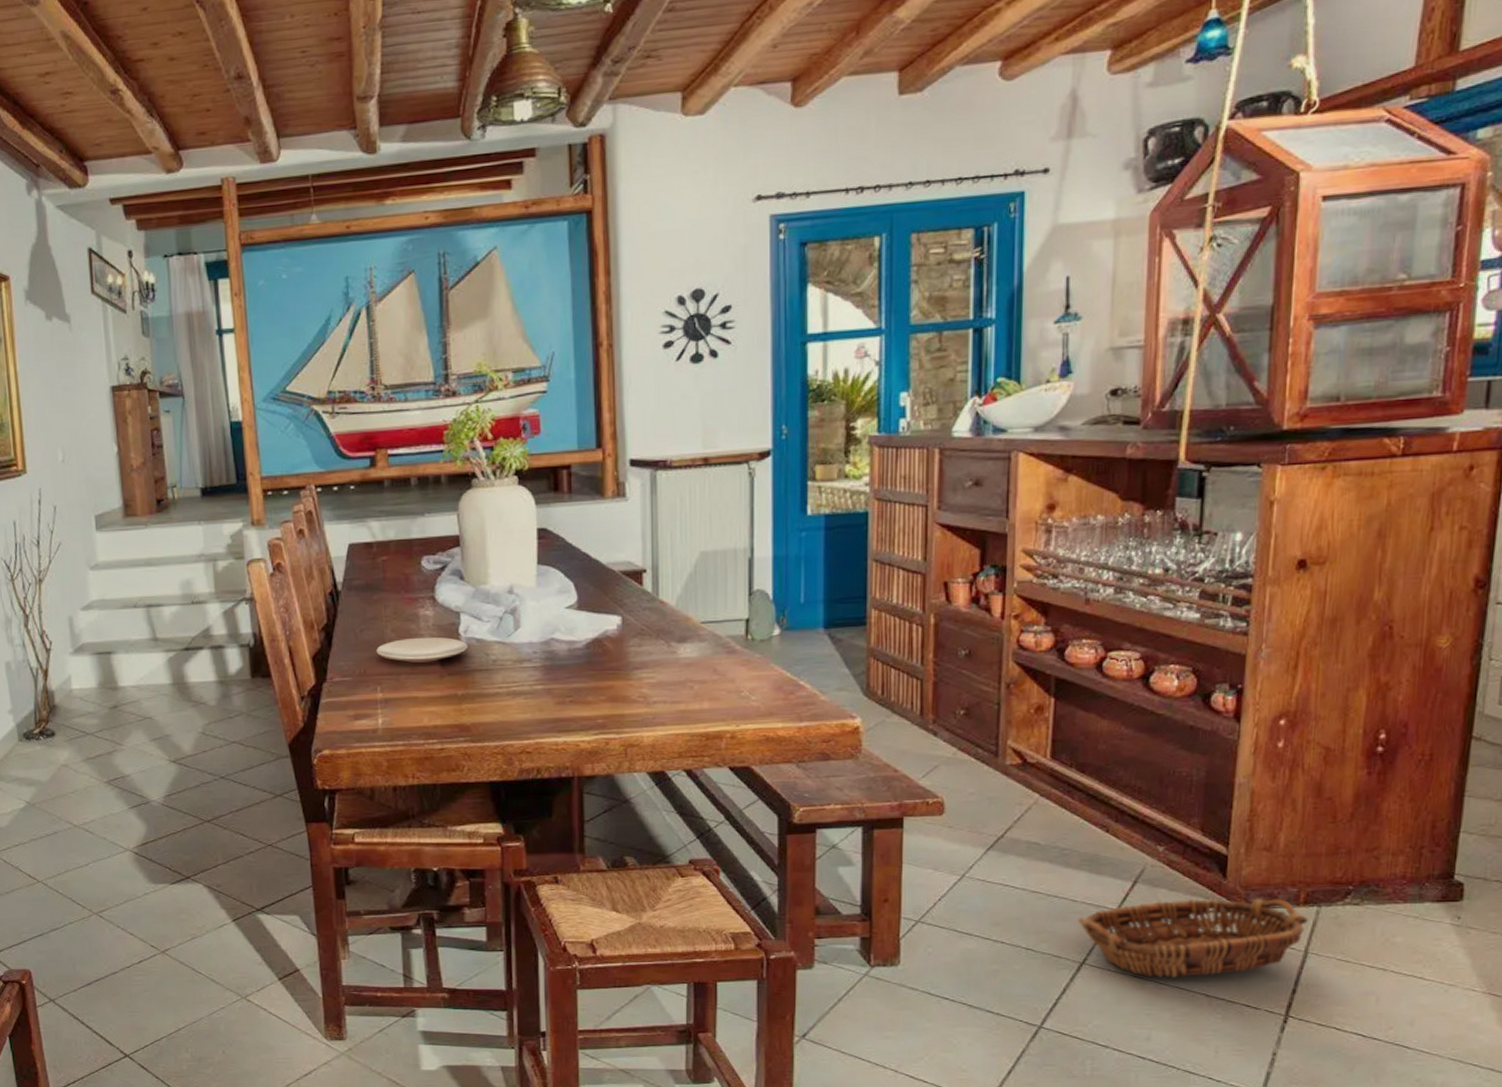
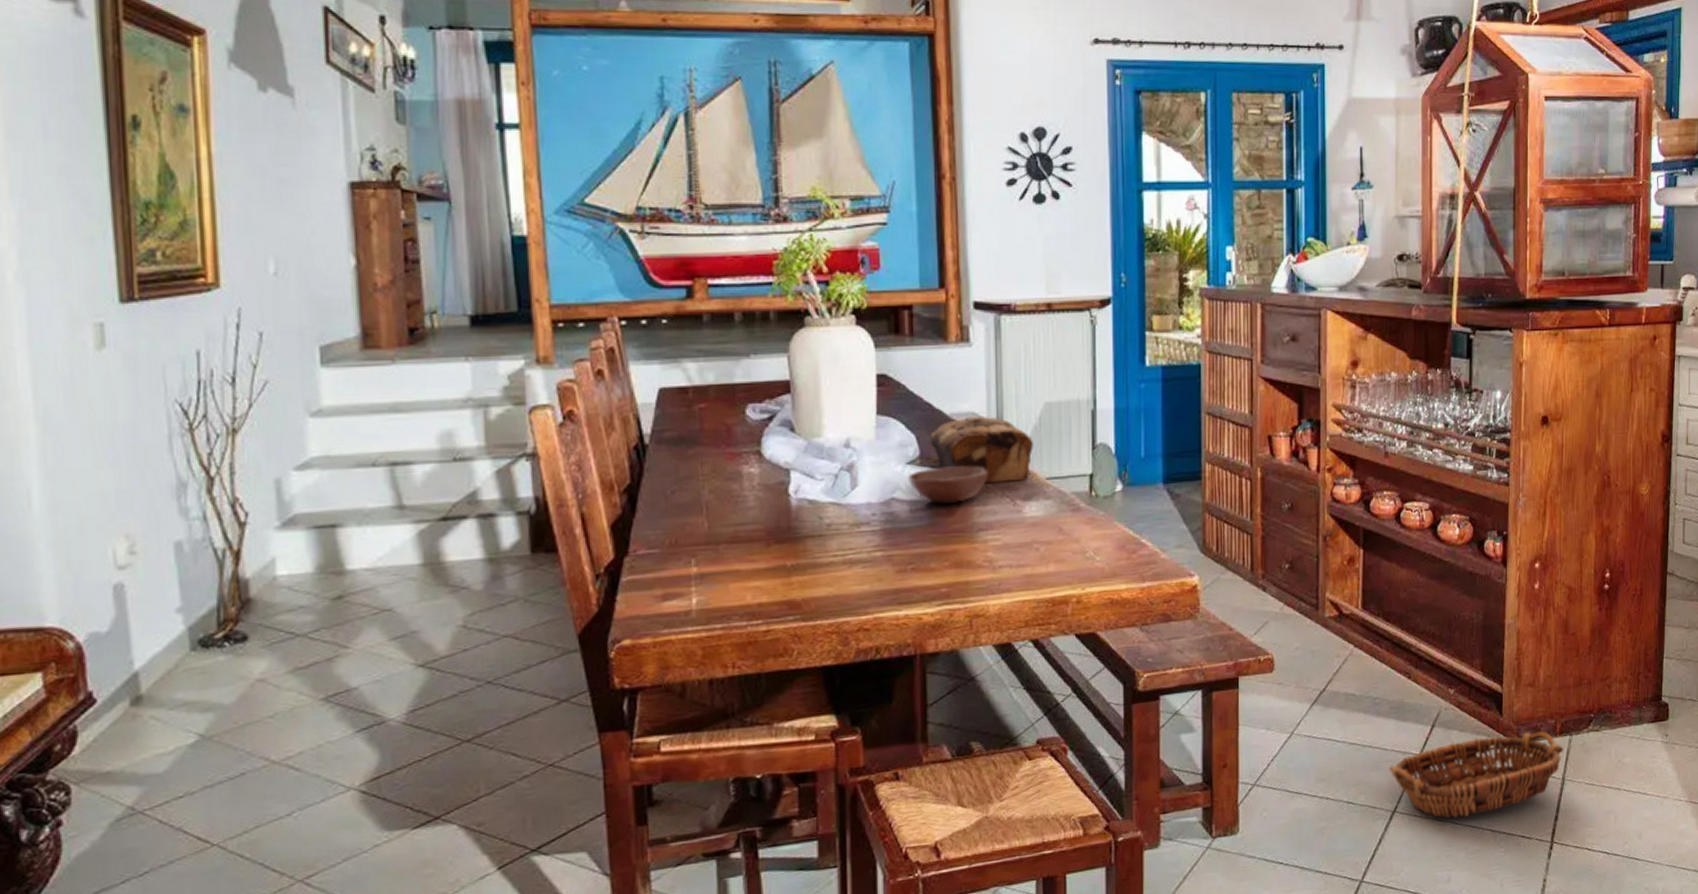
plate: present [376,636,467,663] -> none [690,498,798,530]
soup bowl: none [565,610,644,644] -> present [907,466,989,504]
bread loaf: none [587,564,688,626] -> present [930,416,1033,483]

